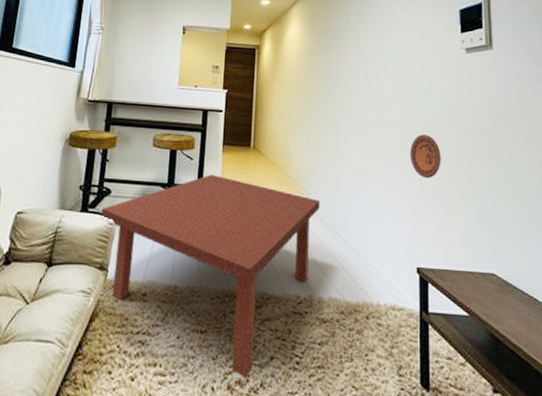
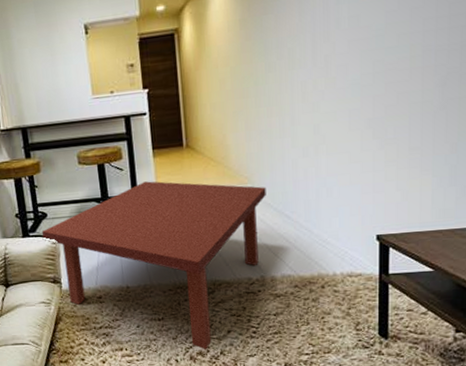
decorative plate: present [409,134,441,179] -> none [369,94,409,144]

